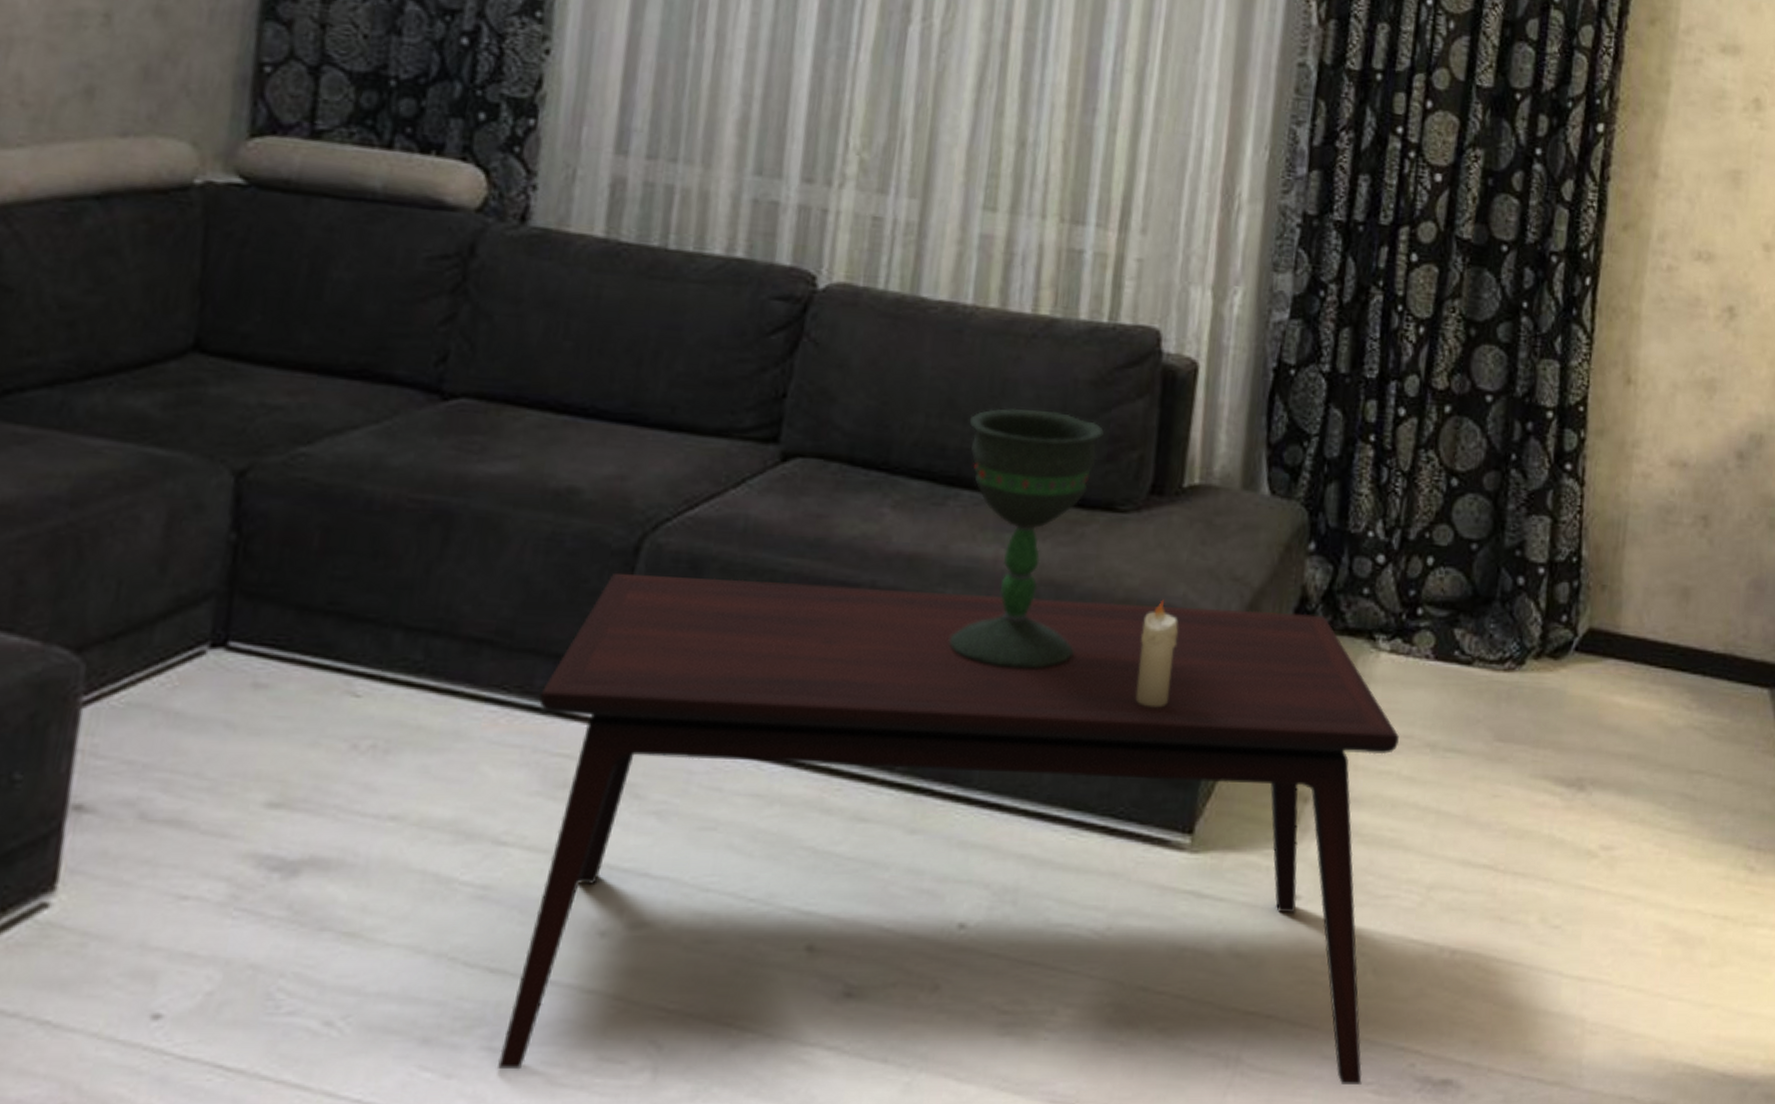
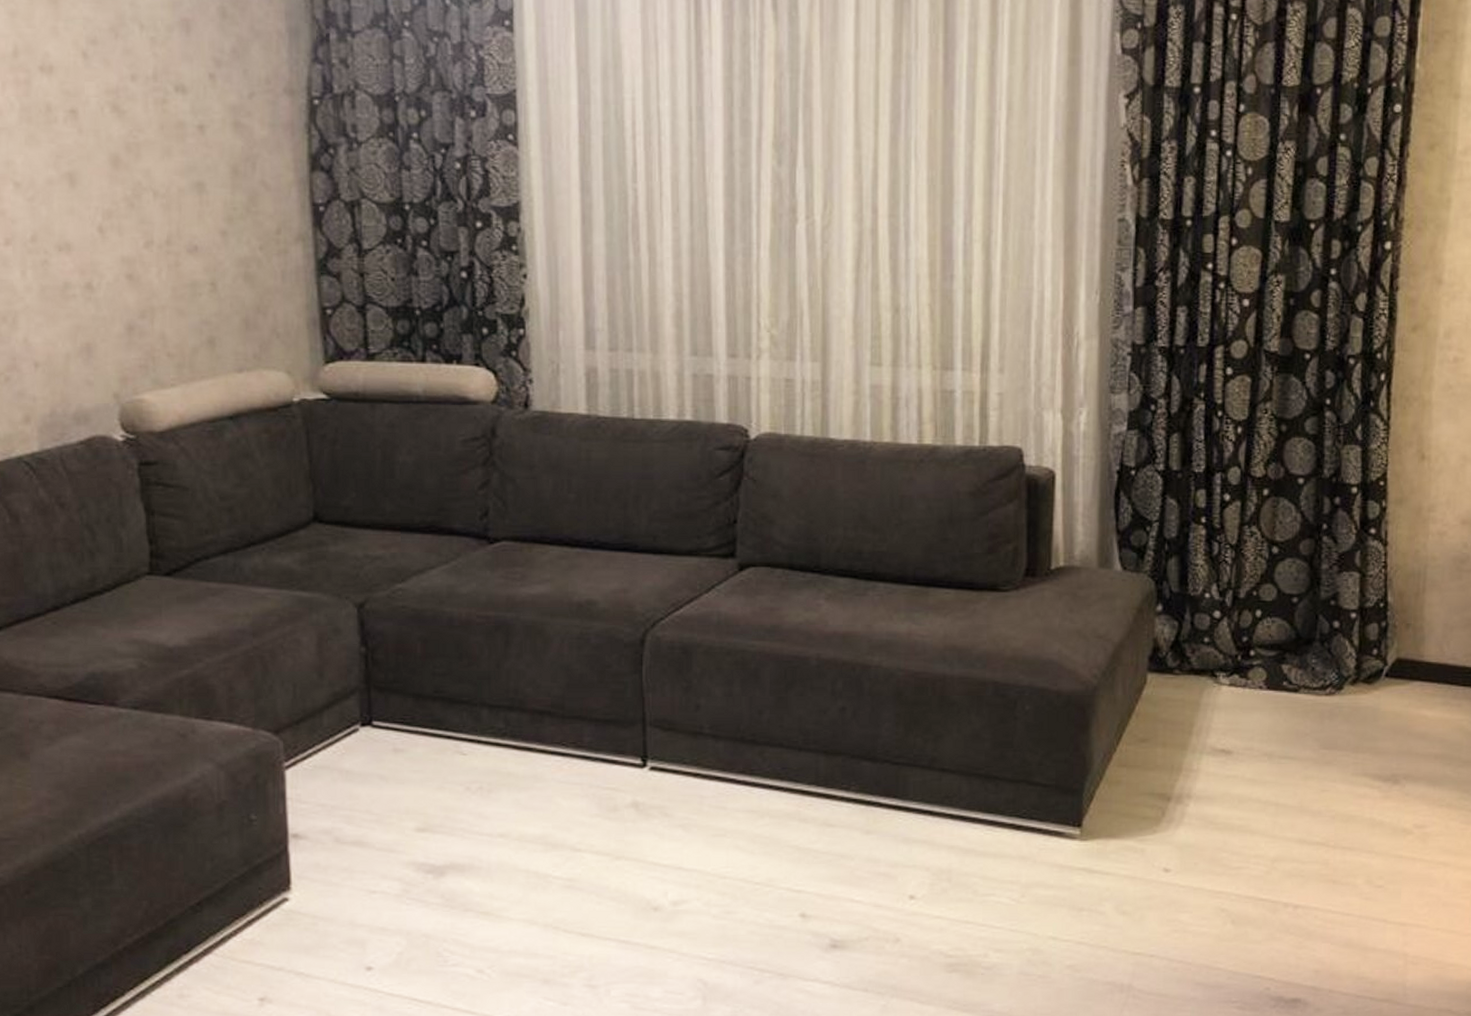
coffee table: present [498,572,1399,1084] -> none [588,659,1241,1003]
chalice: present [949,408,1104,669] -> none [877,518,984,712]
candle: present [1135,599,1178,708] -> none [1027,655,1056,736]

